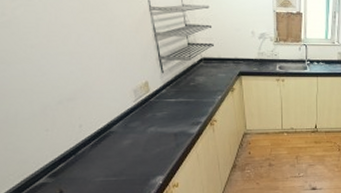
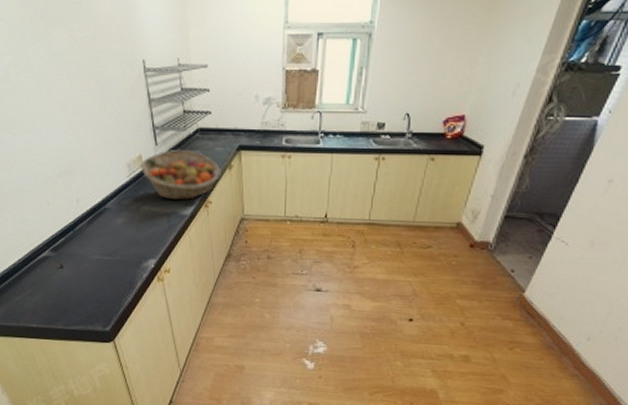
fruit basket: none [147,77,224,121] -> present [141,150,221,201]

